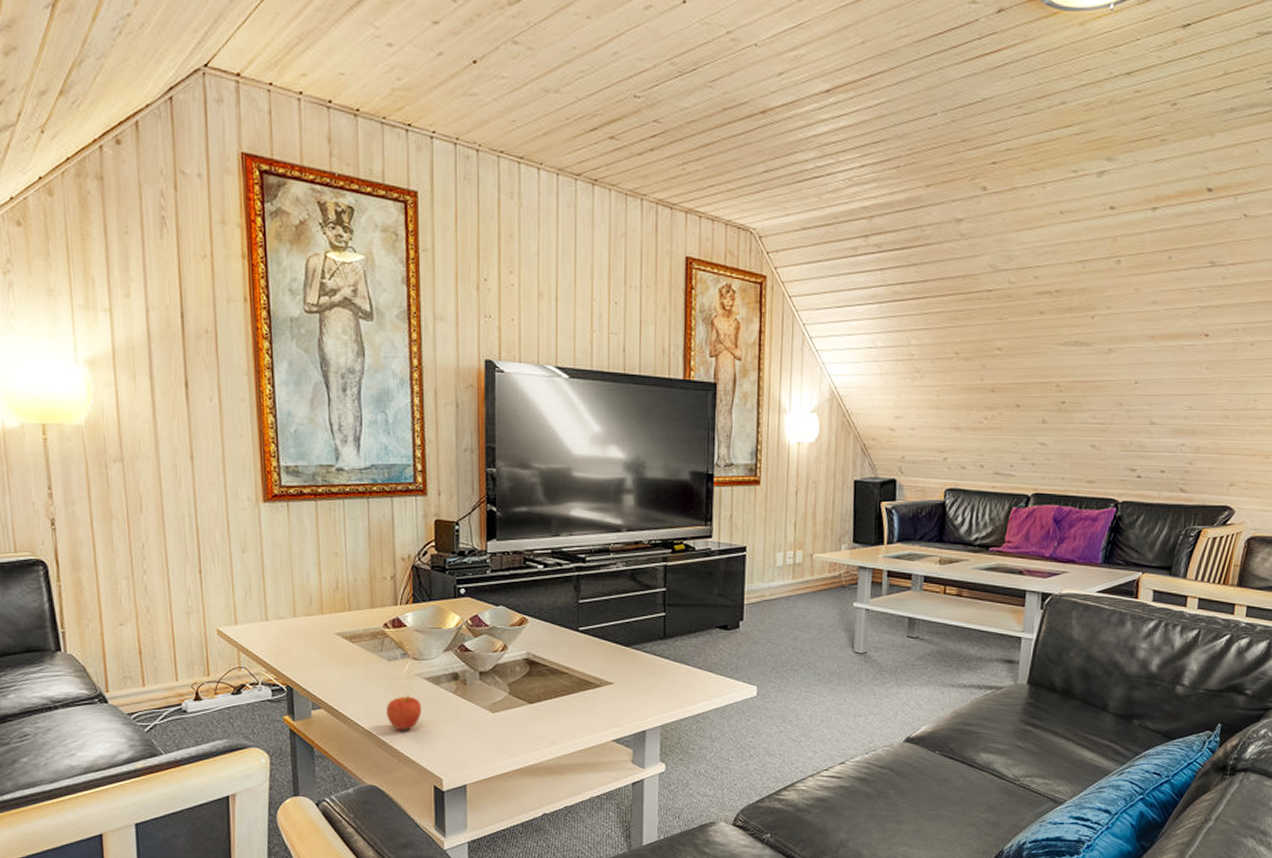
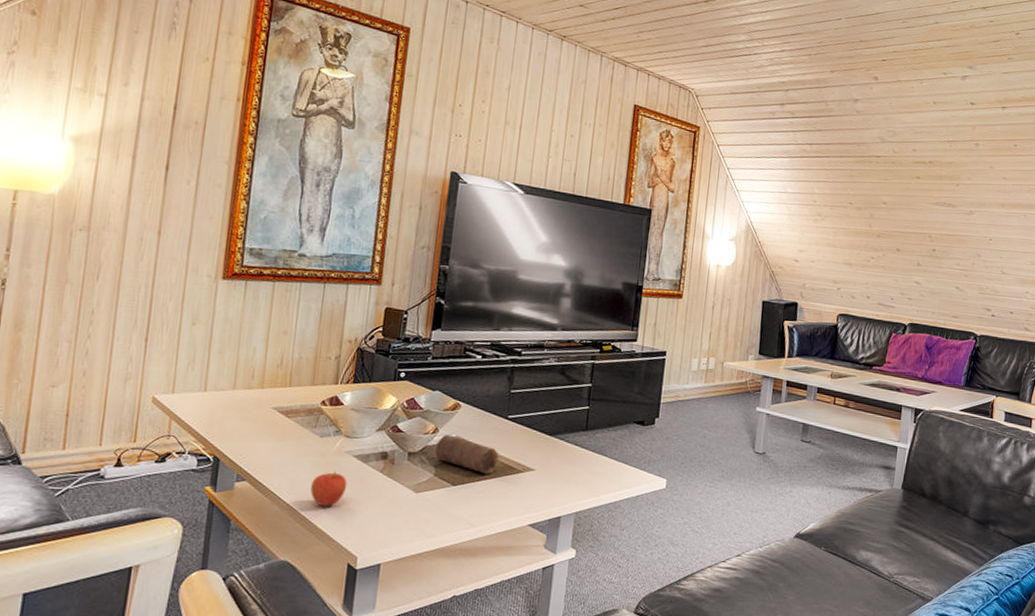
candle: none [506,651,574,690] -> present [434,434,499,474]

